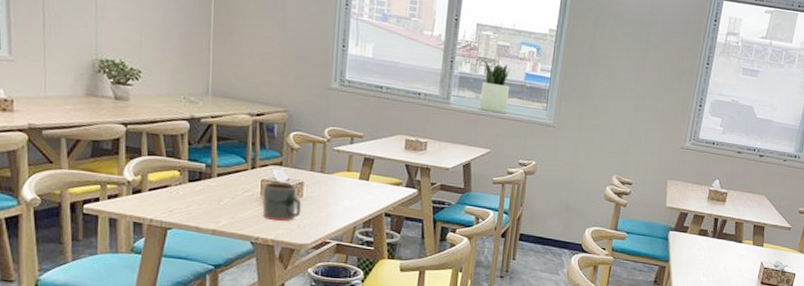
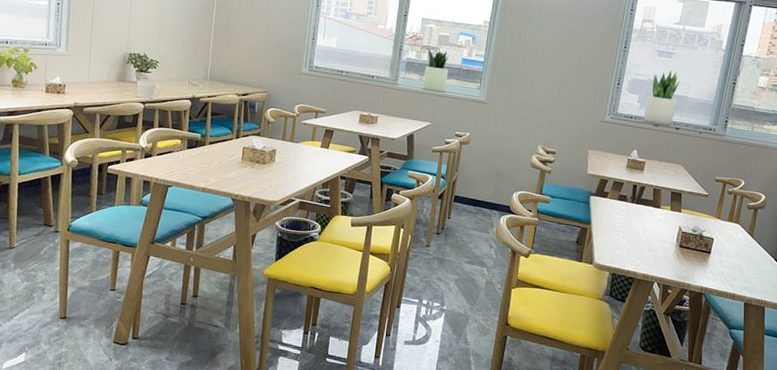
mug: none [113,93,147,120] -> present [136,79,161,99]
mug: present [262,182,302,221] -> none [242,149,274,182]
planter: none [726,90,766,155] -> present [644,70,681,128]

